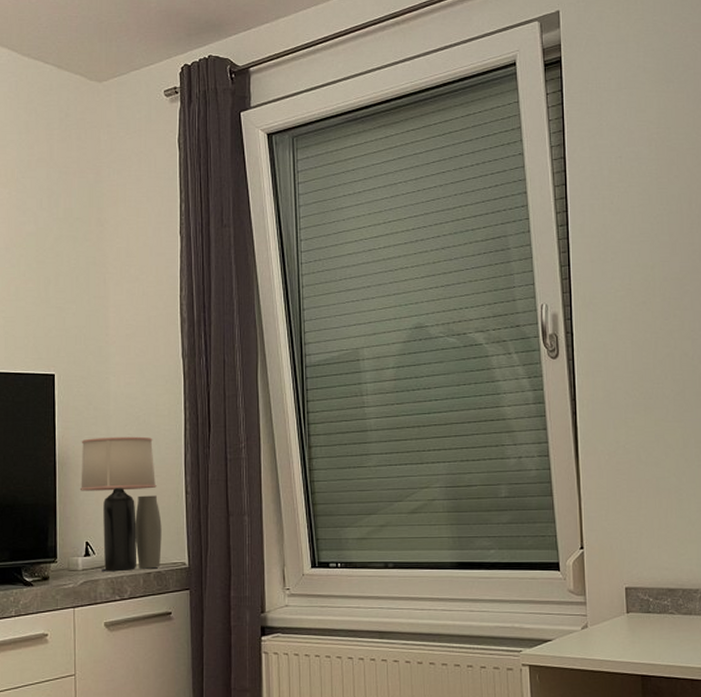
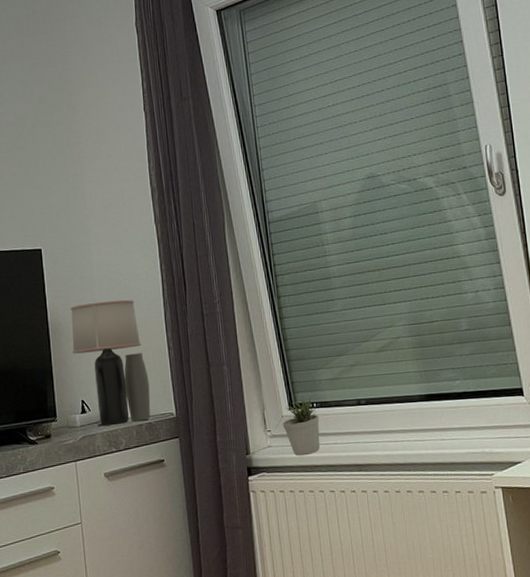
potted plant: none [302,555,343,619] -> present [282,396,321,457]

